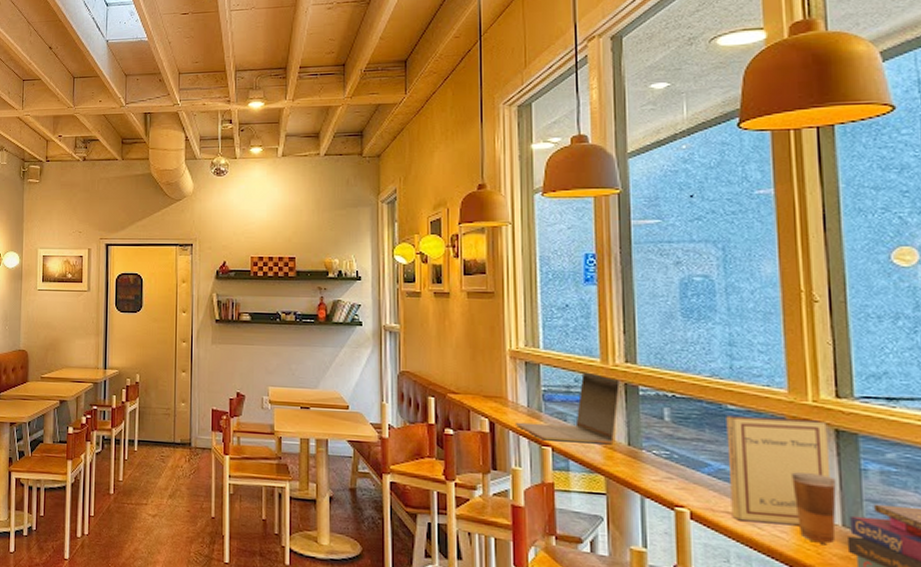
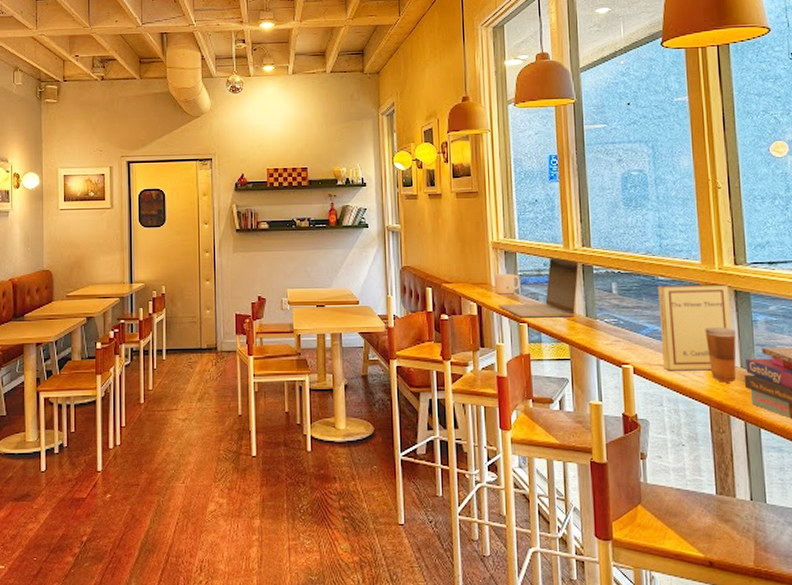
mug: none [510,387,544,412] -> present [493,273,520,295]

